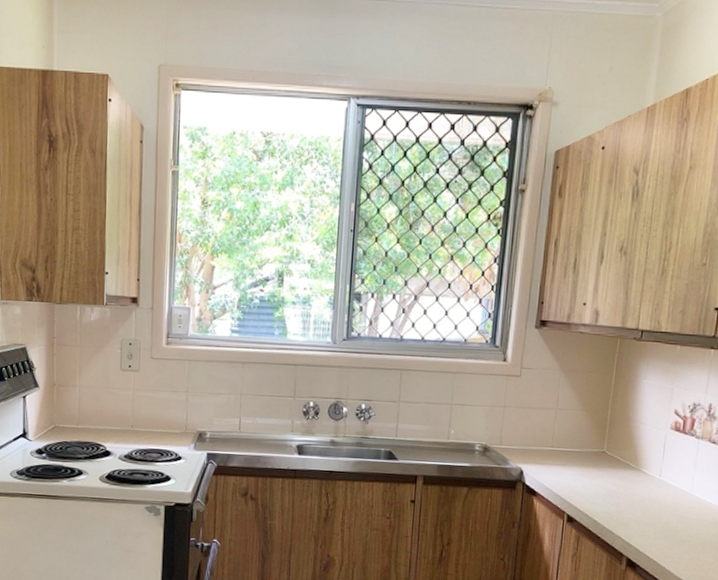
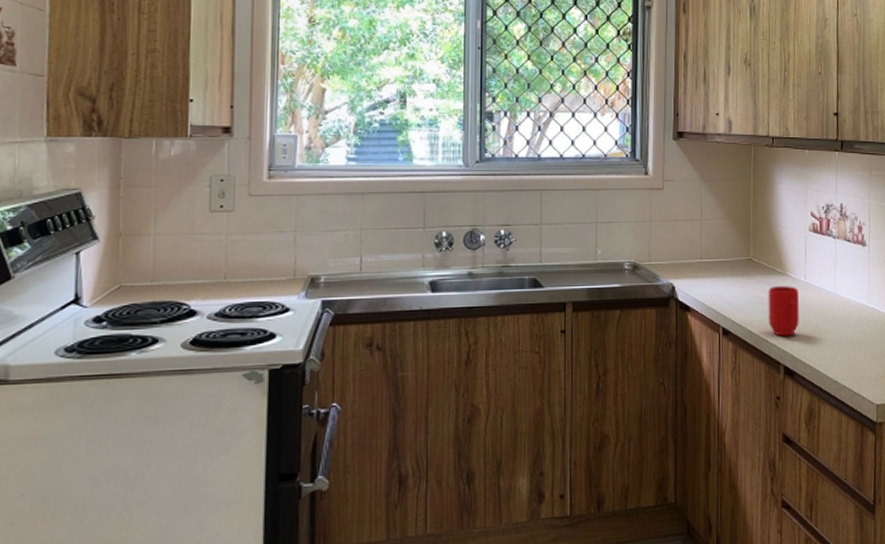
mug: none [615,480,652,530] -> present [768,286,799,336]

